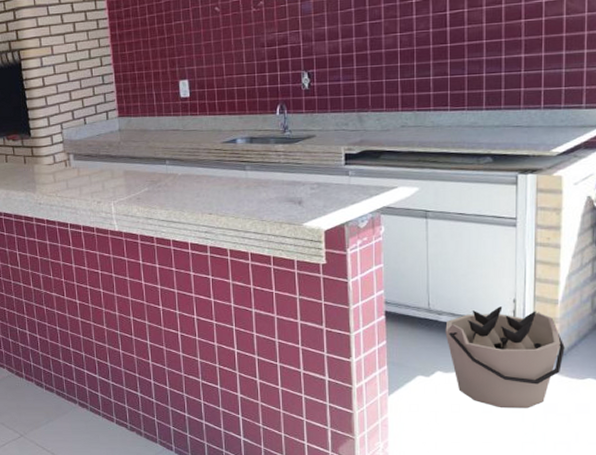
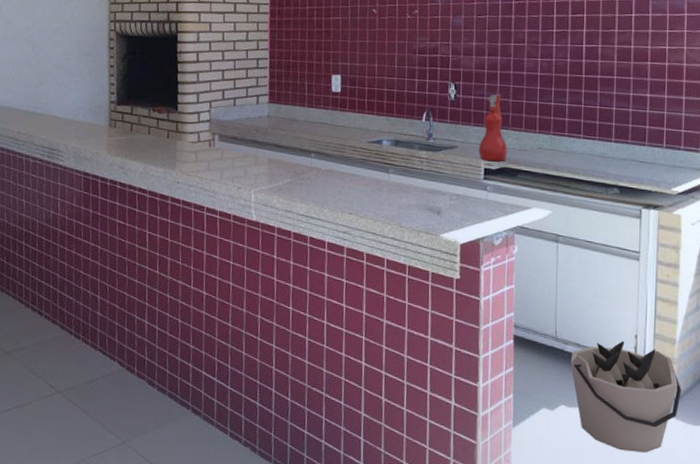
spray bottle: none [337,76,368,146] -> present [478,94,507,162]

